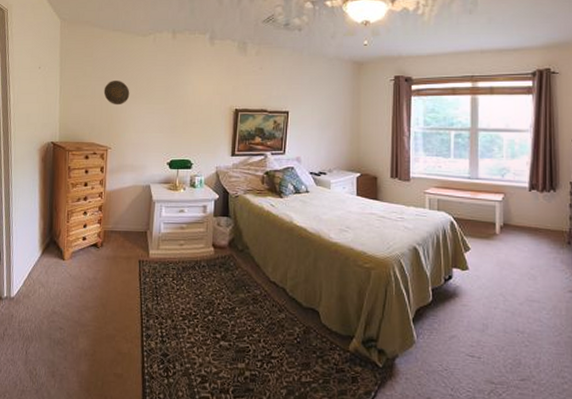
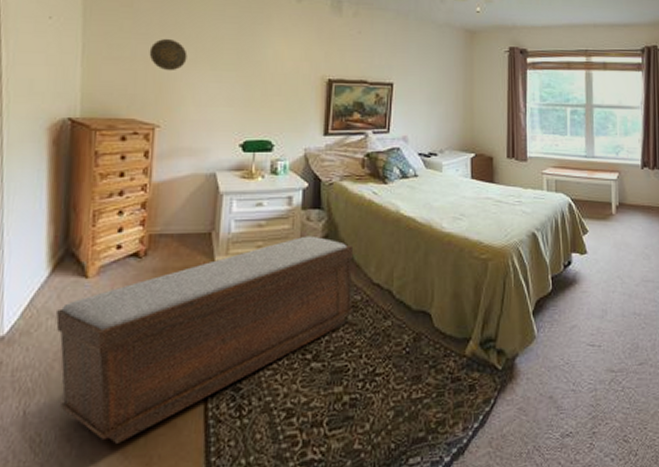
bench: none [45,238,255,383] -> present [56,235,354,444]

